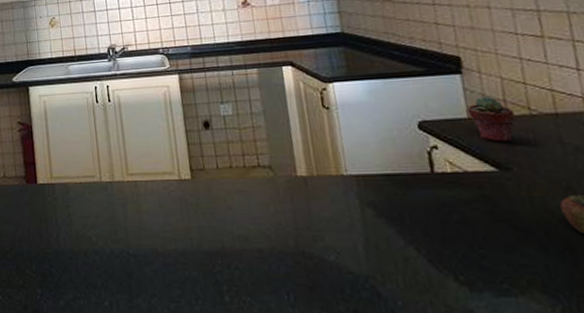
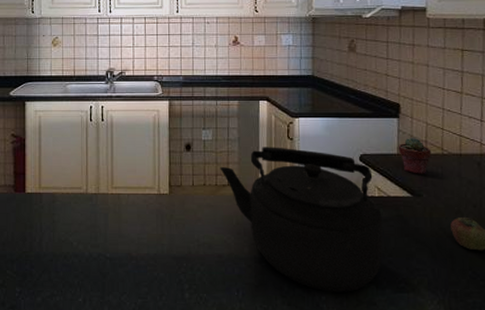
kettle: none [246,118,471,296] -> present [220,147,383,292]

